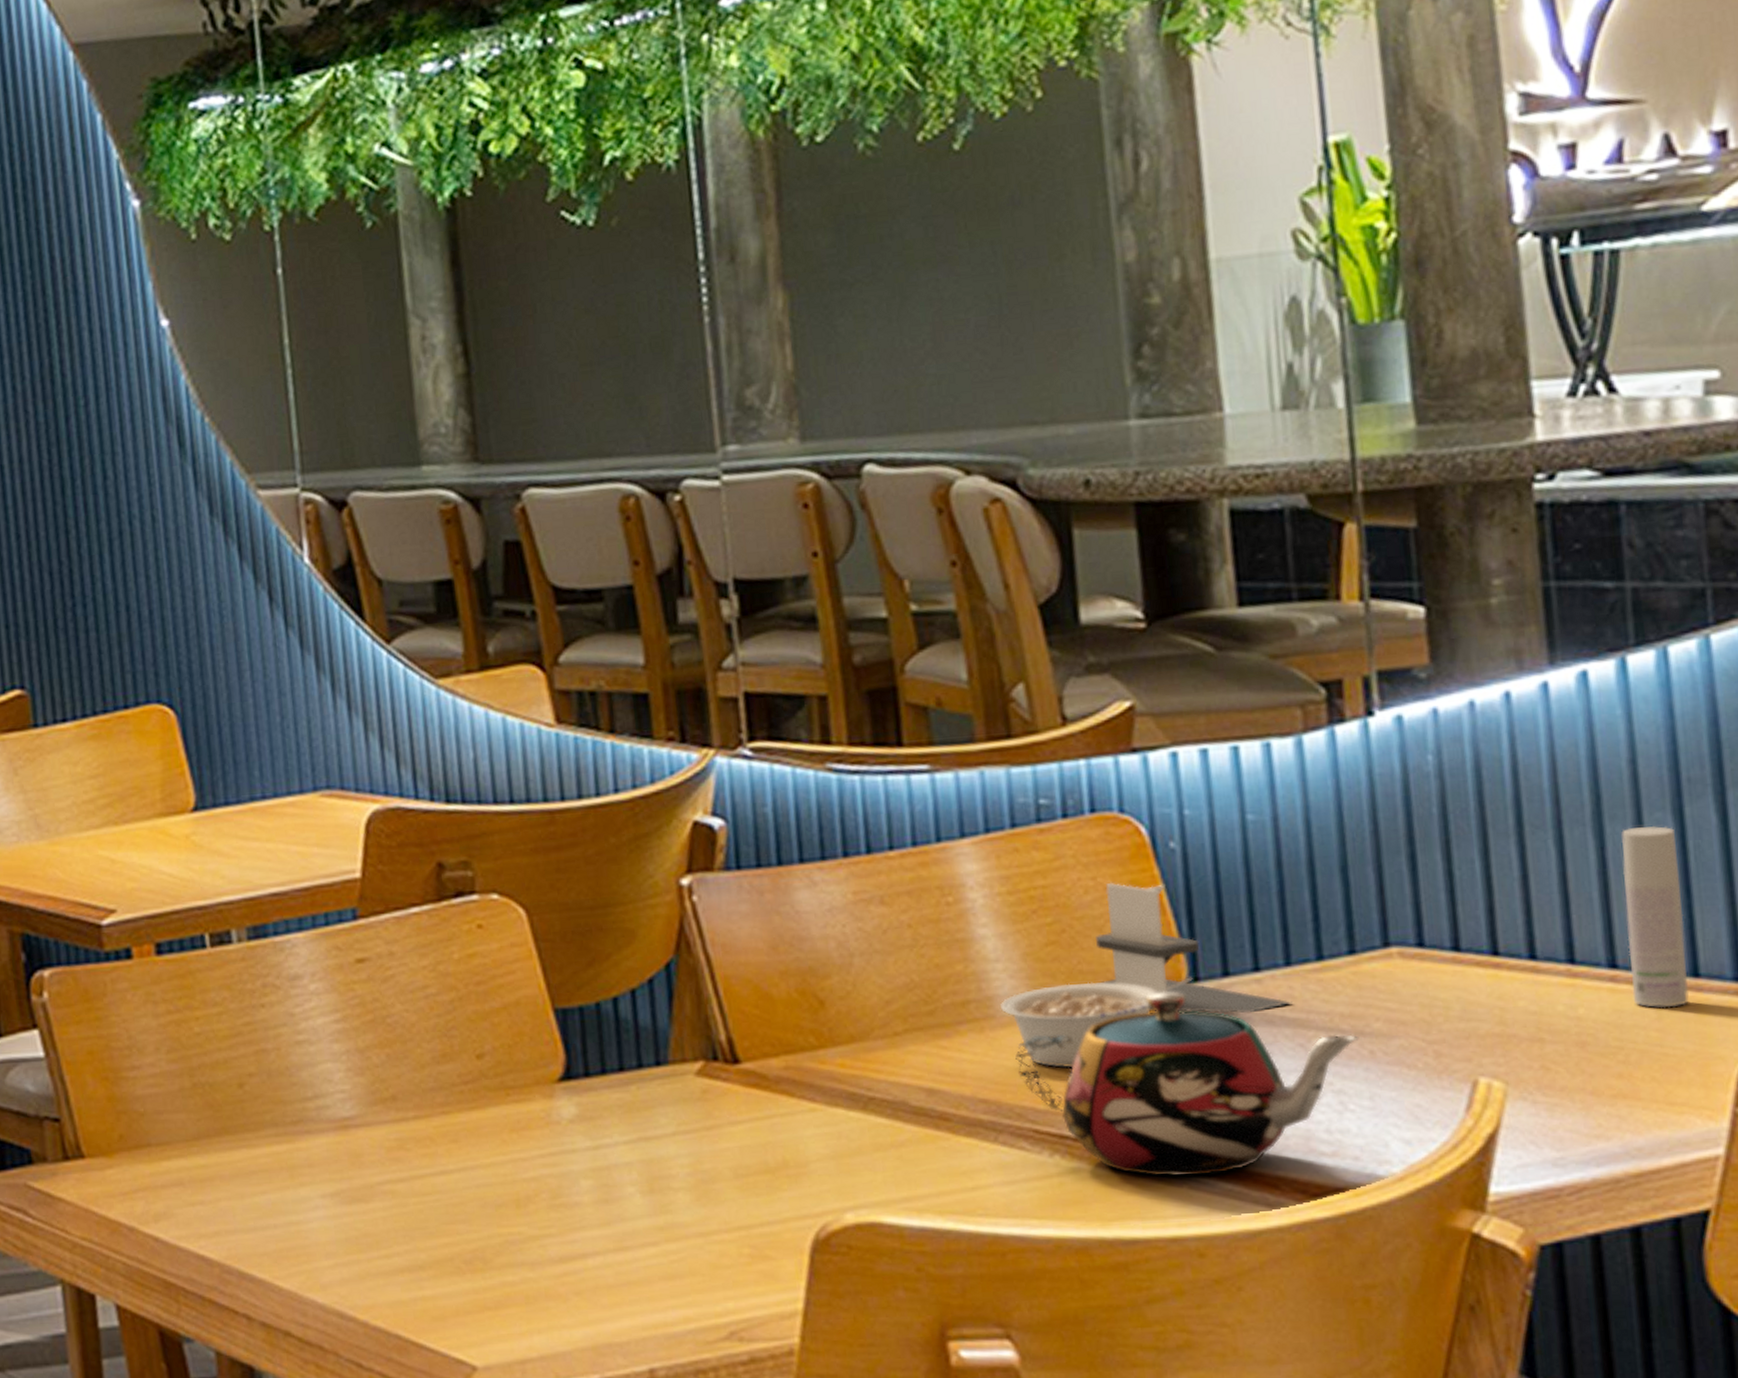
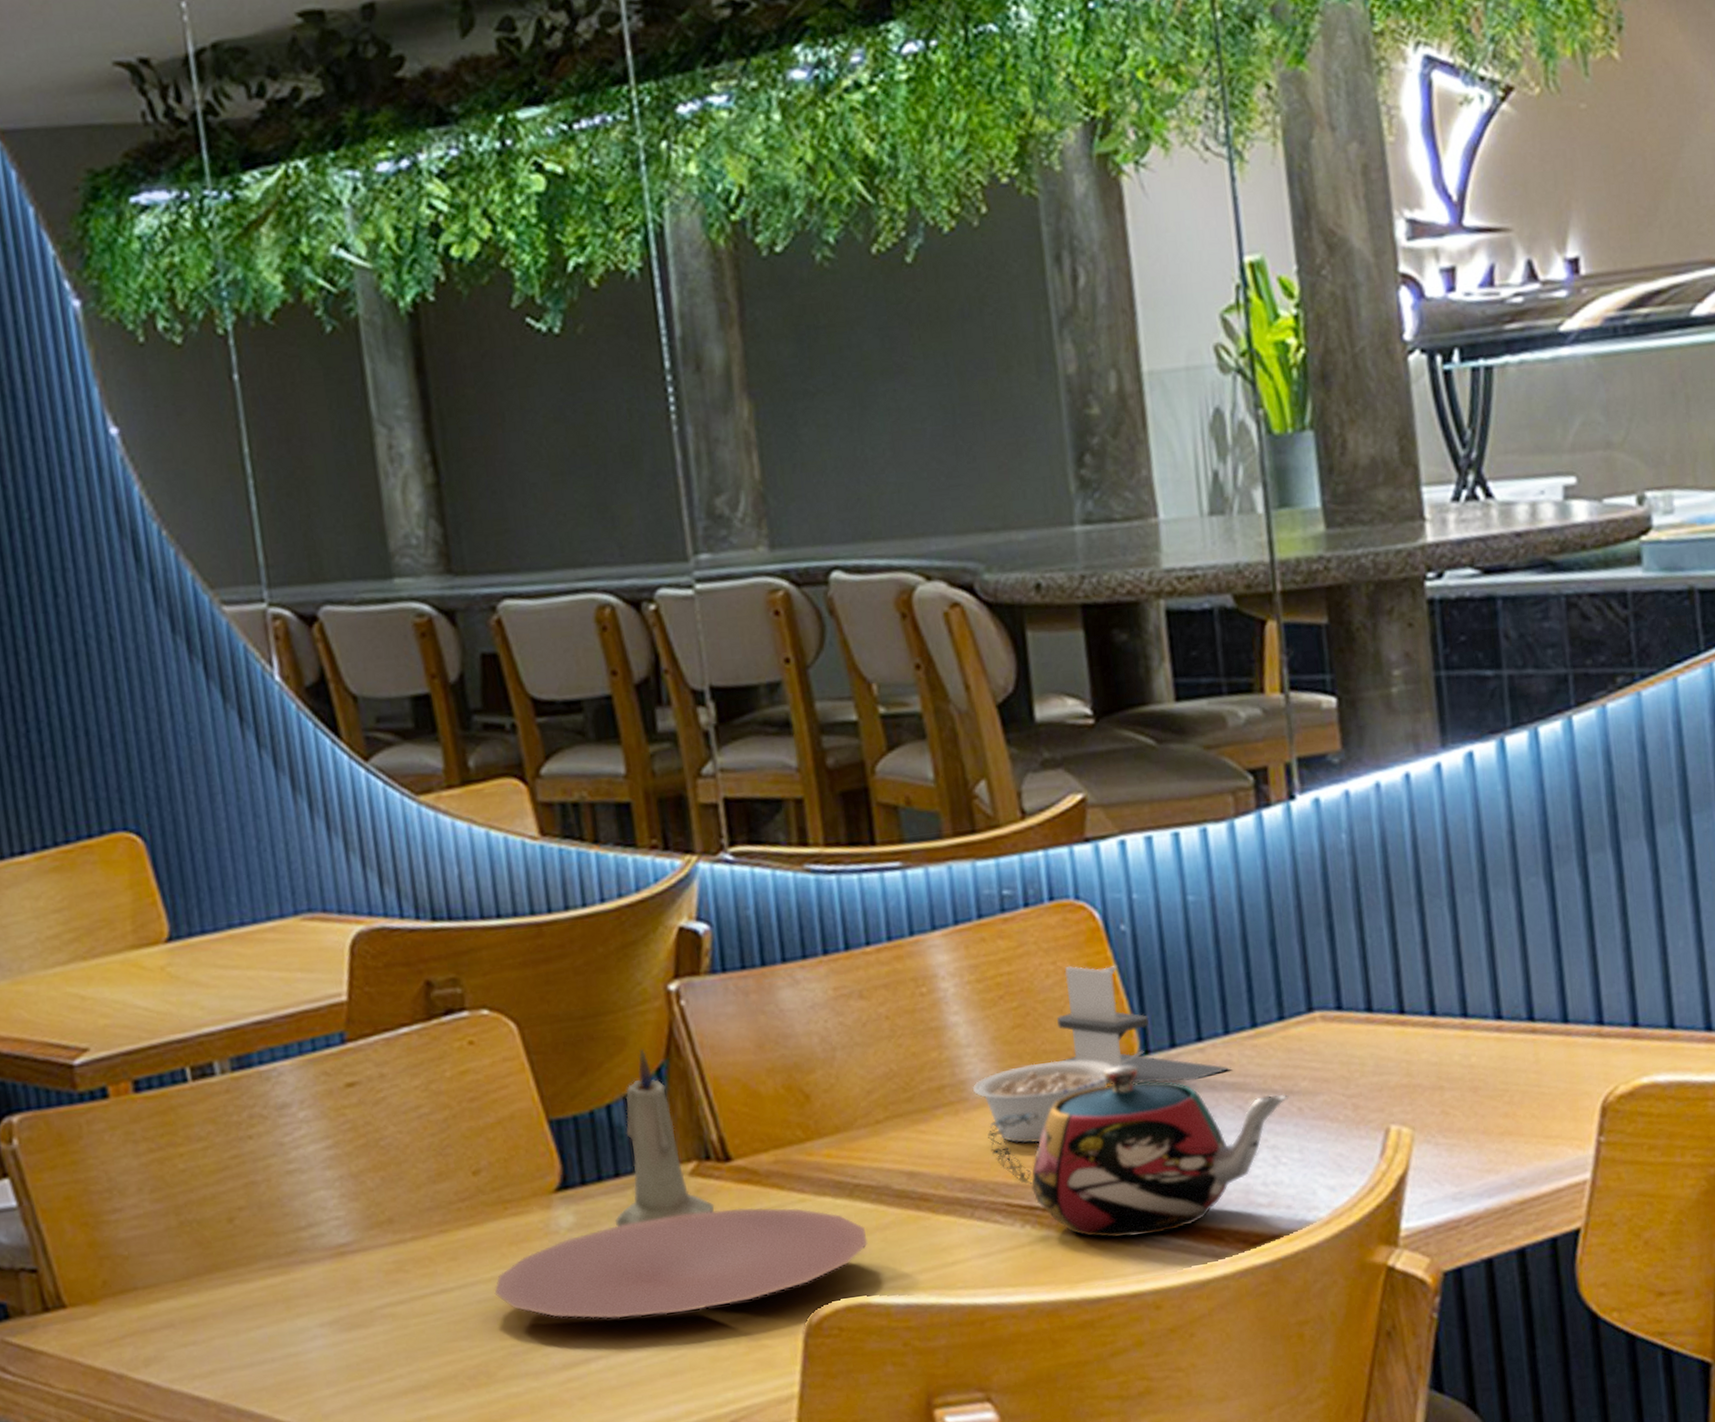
plate: none [493,1112,882,1216] -> present [494,1208,868,1319]
candle: none [617,942,722,1122] -> present [614,1048,716,1227]
bottle: present [1621,826,1689,1009] -> none [1503,890,1561,1053]

